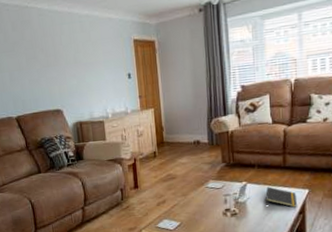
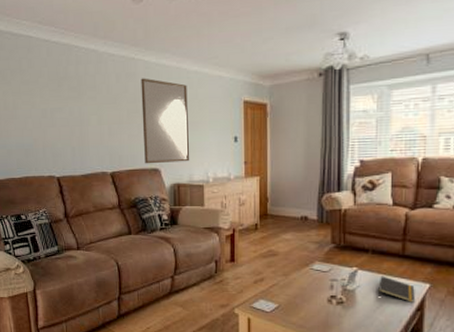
home mirror: none [35,24,89,106] -> present [141,78,190,164]

